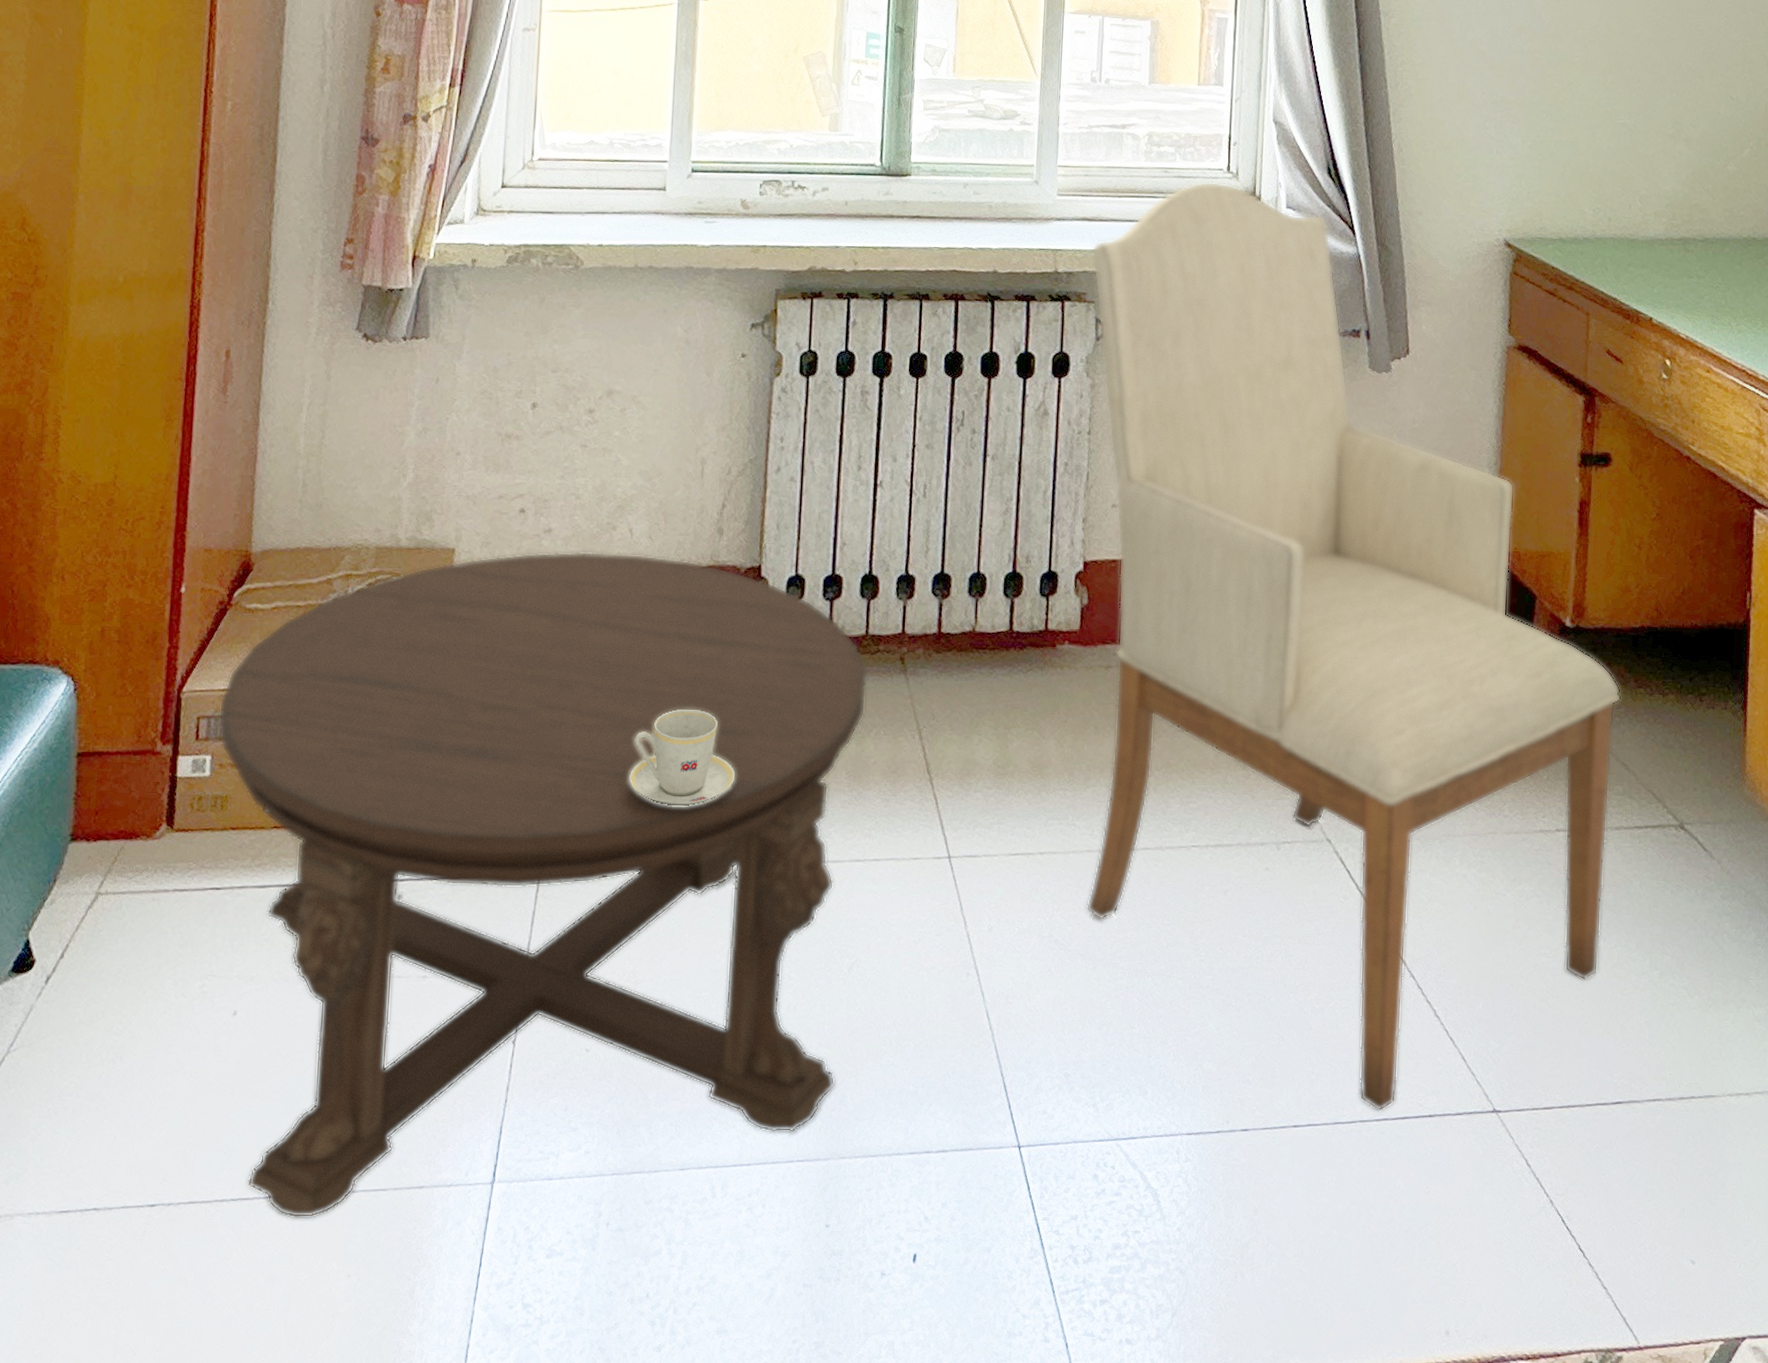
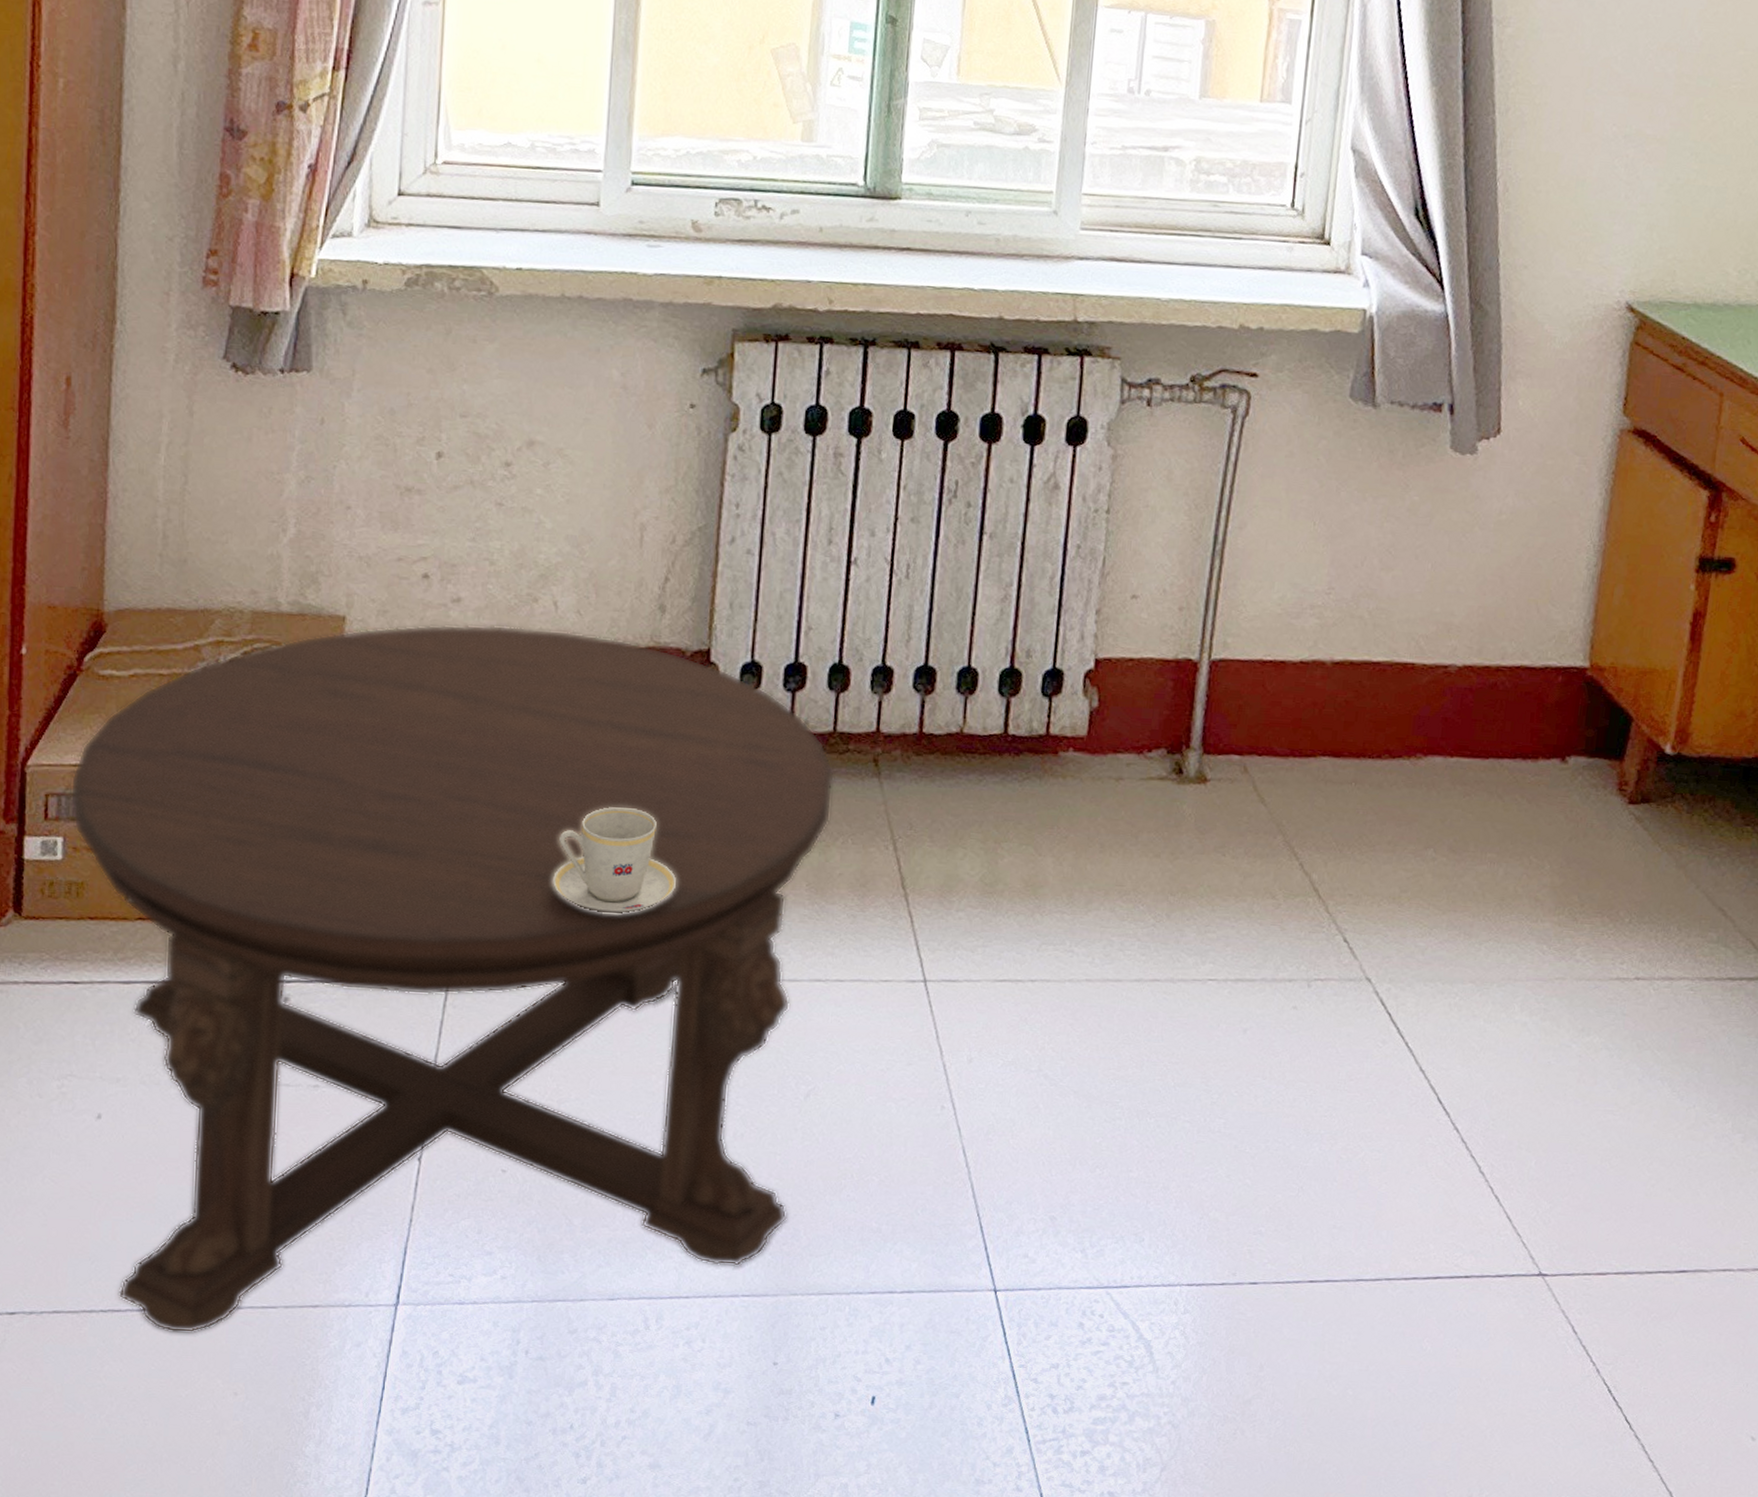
chair: present [1086,181,1622,1112] -> none [1081,219,1725,1270]

